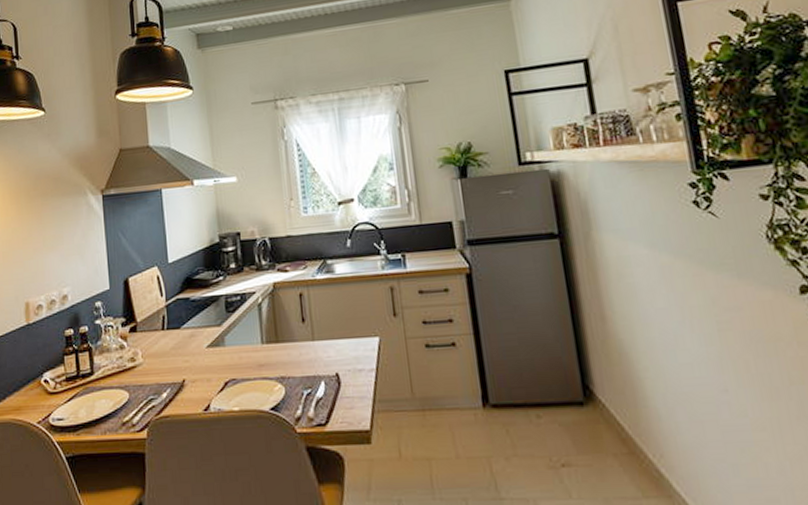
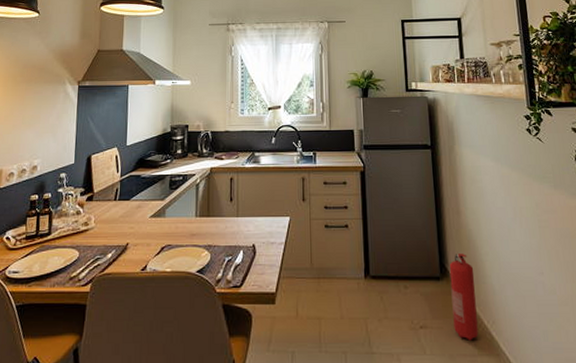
fire extinguisher: none [595,370,642,480] -> present [449,254,479,341]

